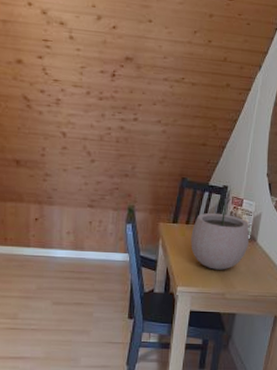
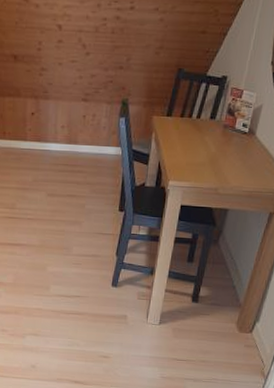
plant pot: present [190,199,249,270] -> none [184,90,248,165]

